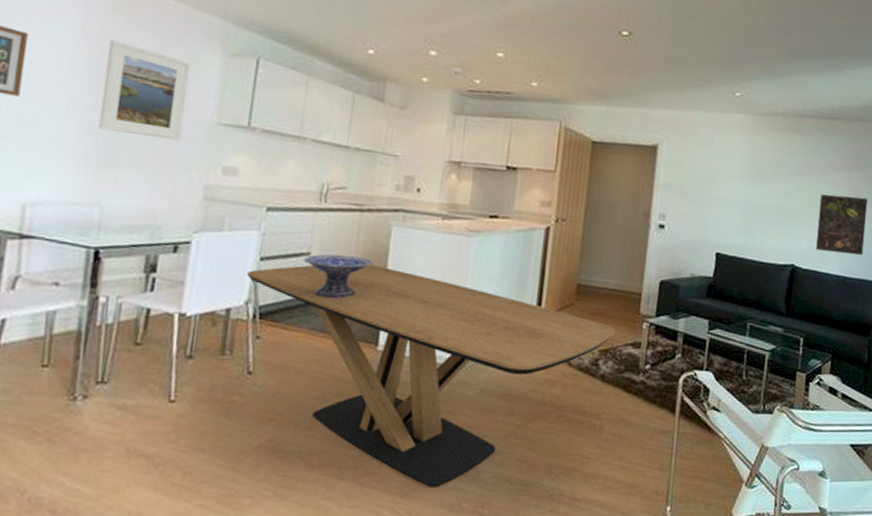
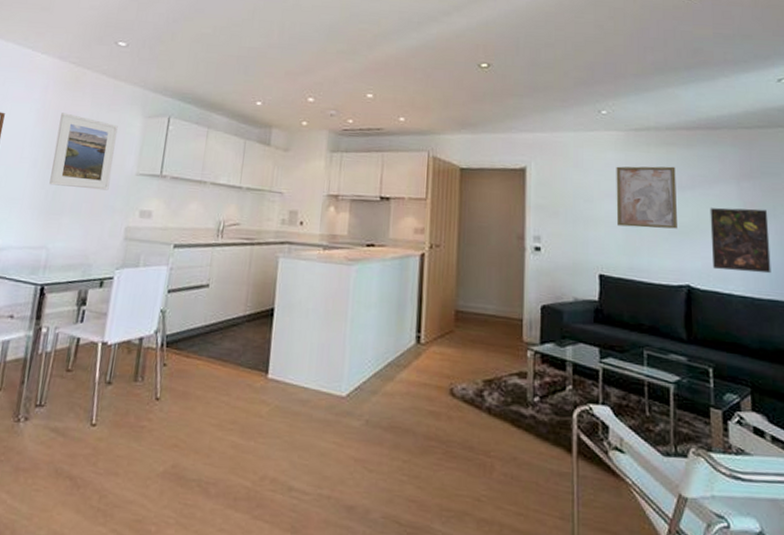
dining table: present [247,264,615,487] -> none [157,294,498,525]
decorative bowl: present [303,254,374,299] -> none [203,285,264,328]
wall art: none [737,149,796,213] -> present [616,166,677,229]

